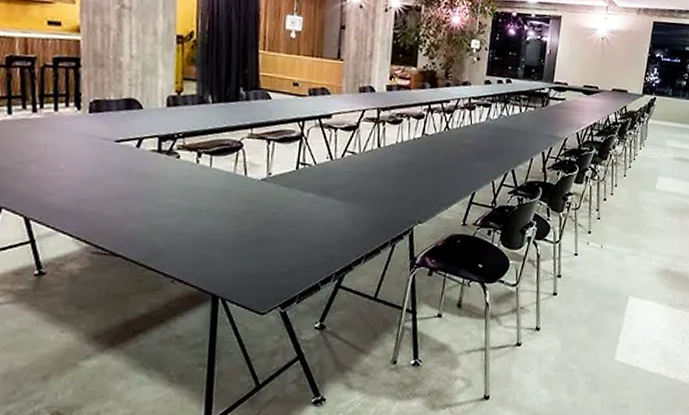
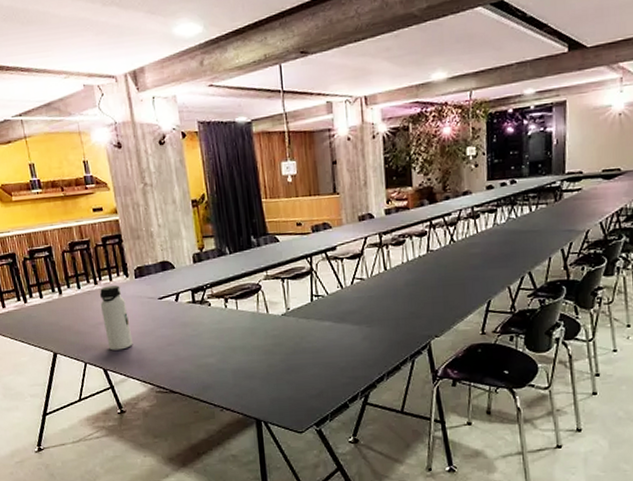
water bottle: none [35,116,72,197] -> present [99,285,133,351]

